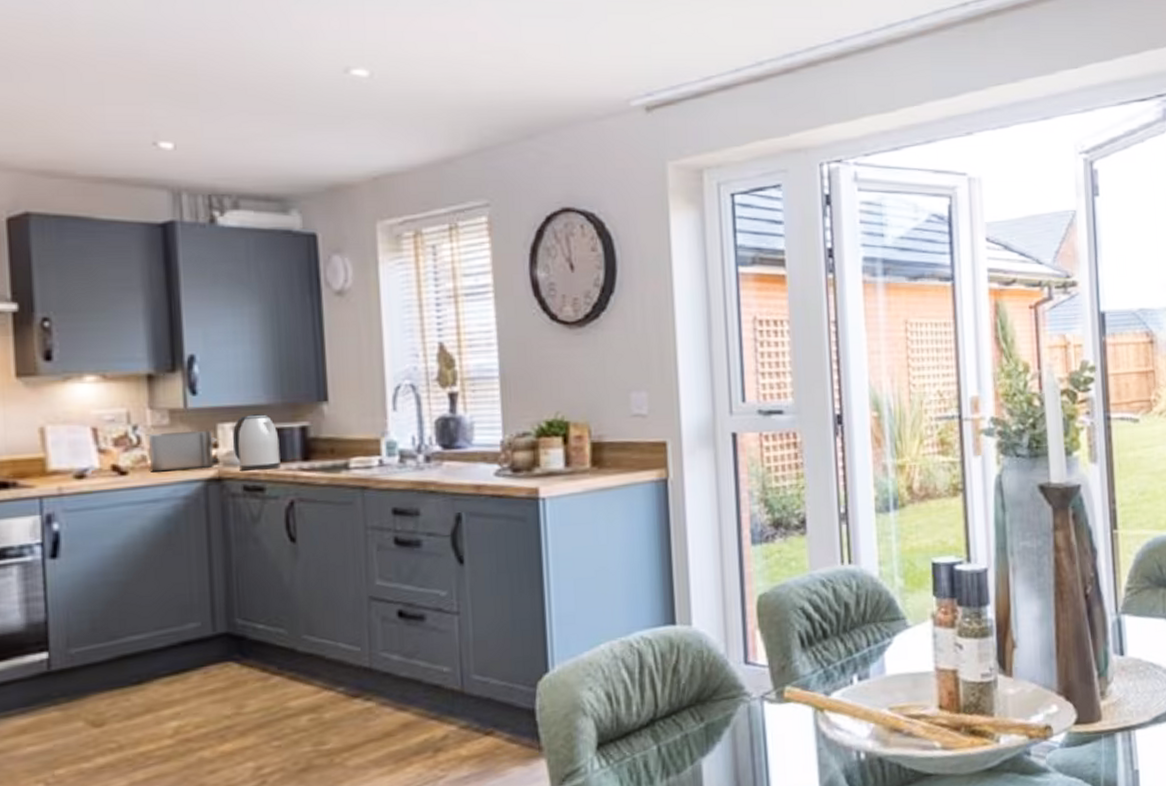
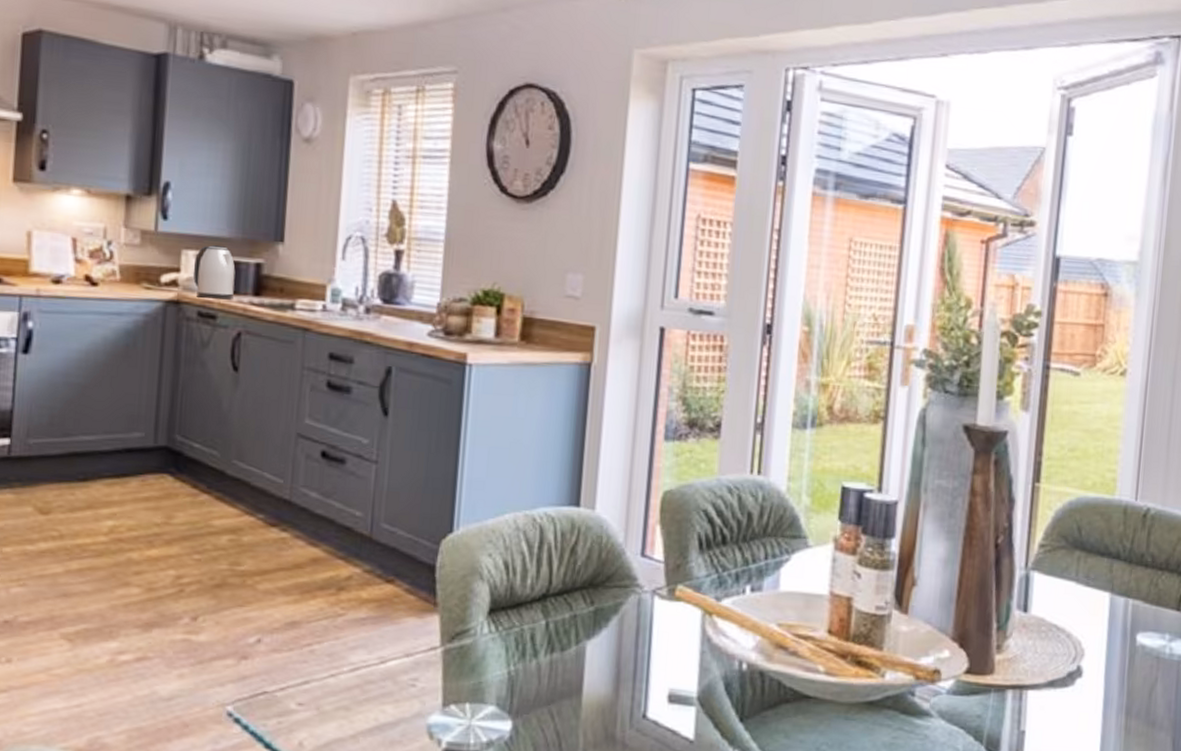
toaster: present [149,429,218,472] -> none [117,251,180,291]

